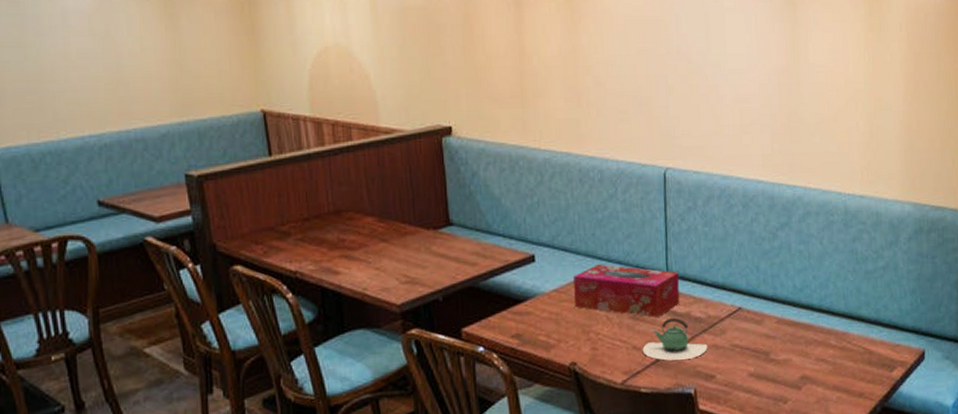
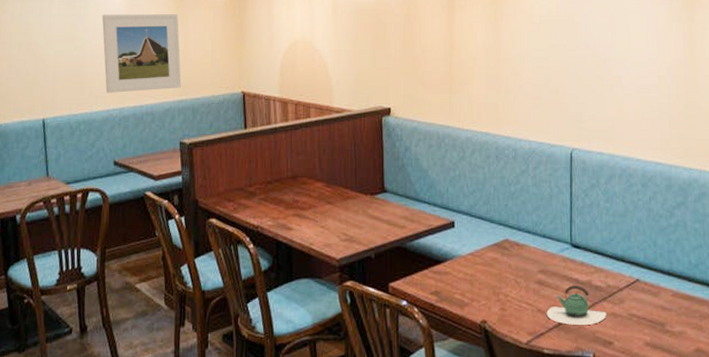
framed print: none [59,13,180,115] -> present [102,14,182,93]
tissue box: present [574,264,680,318] -> none [487,233,582,284]

